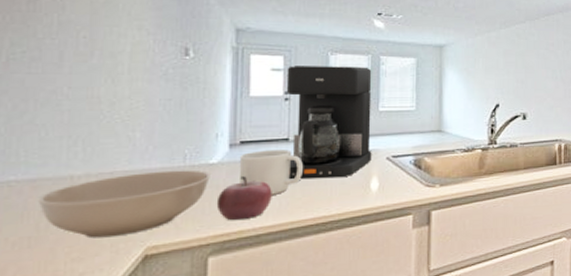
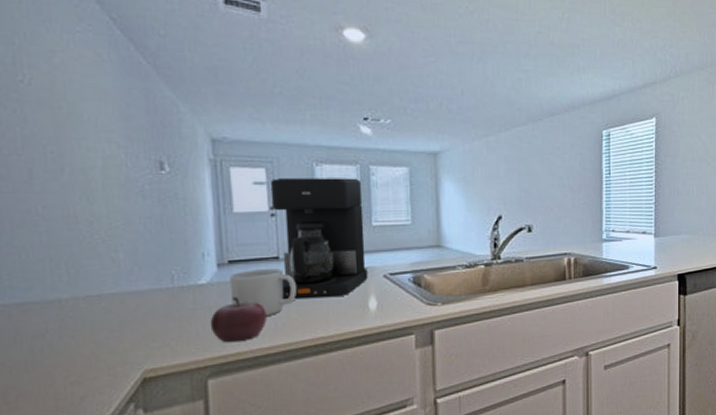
bowl: present [37,170,210,239] -> none [28,291,201,362]

